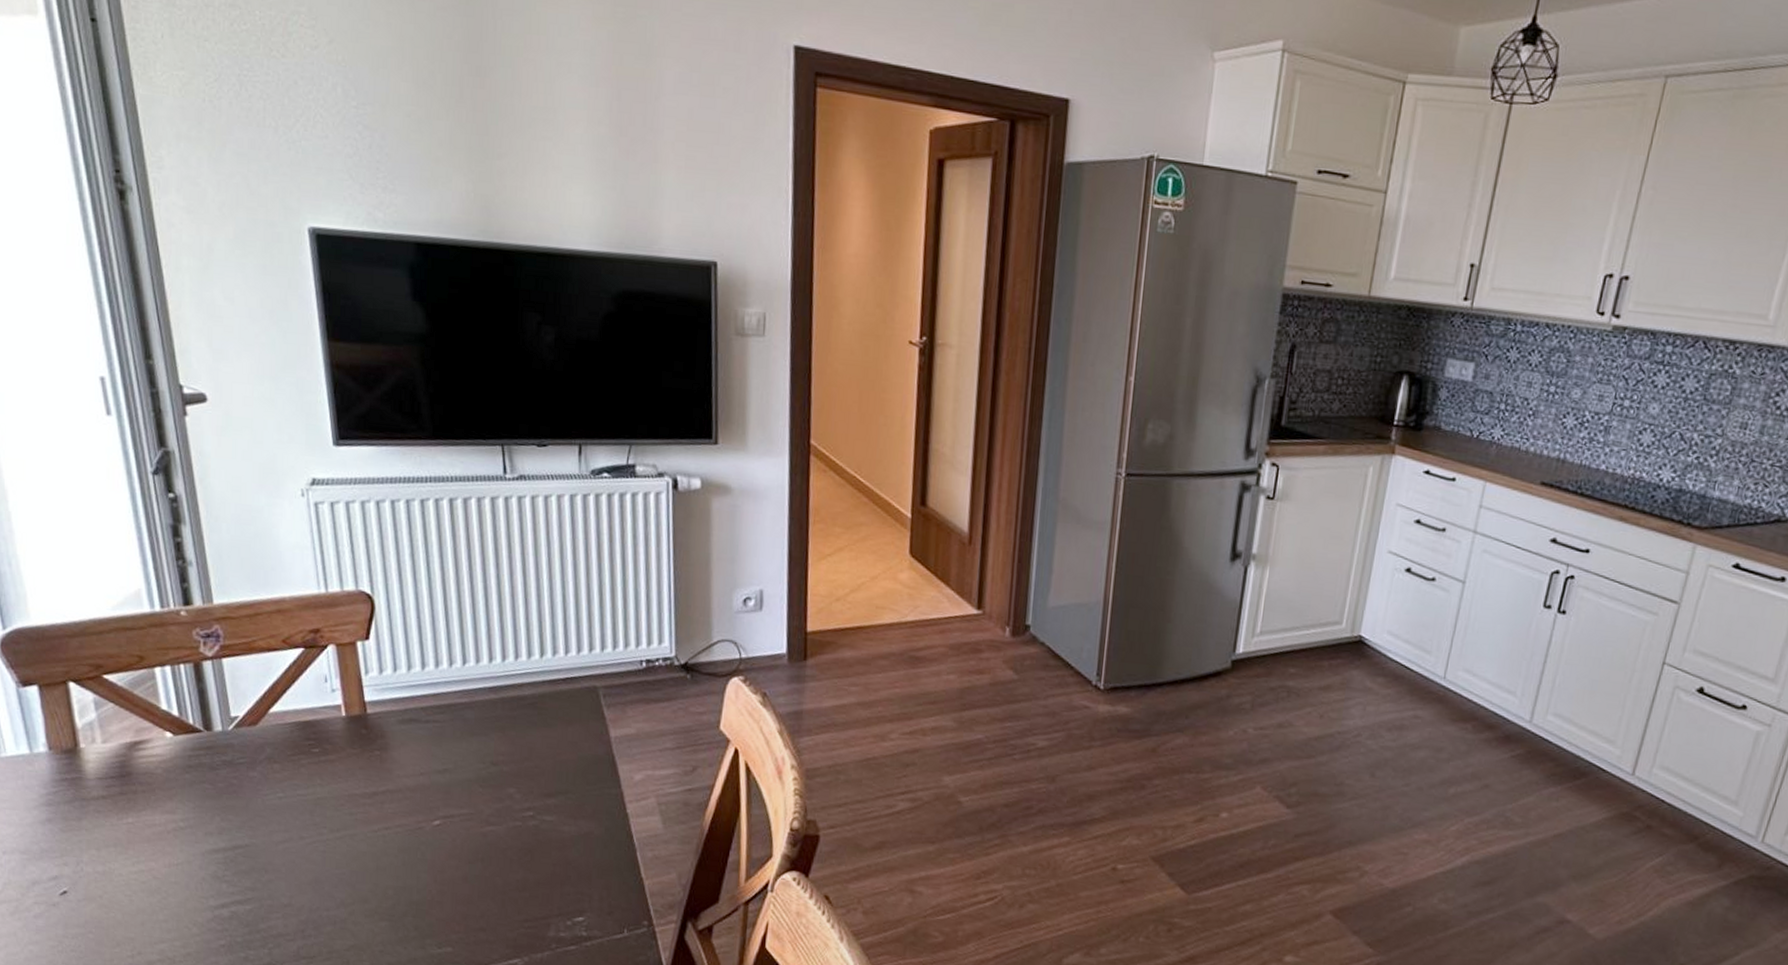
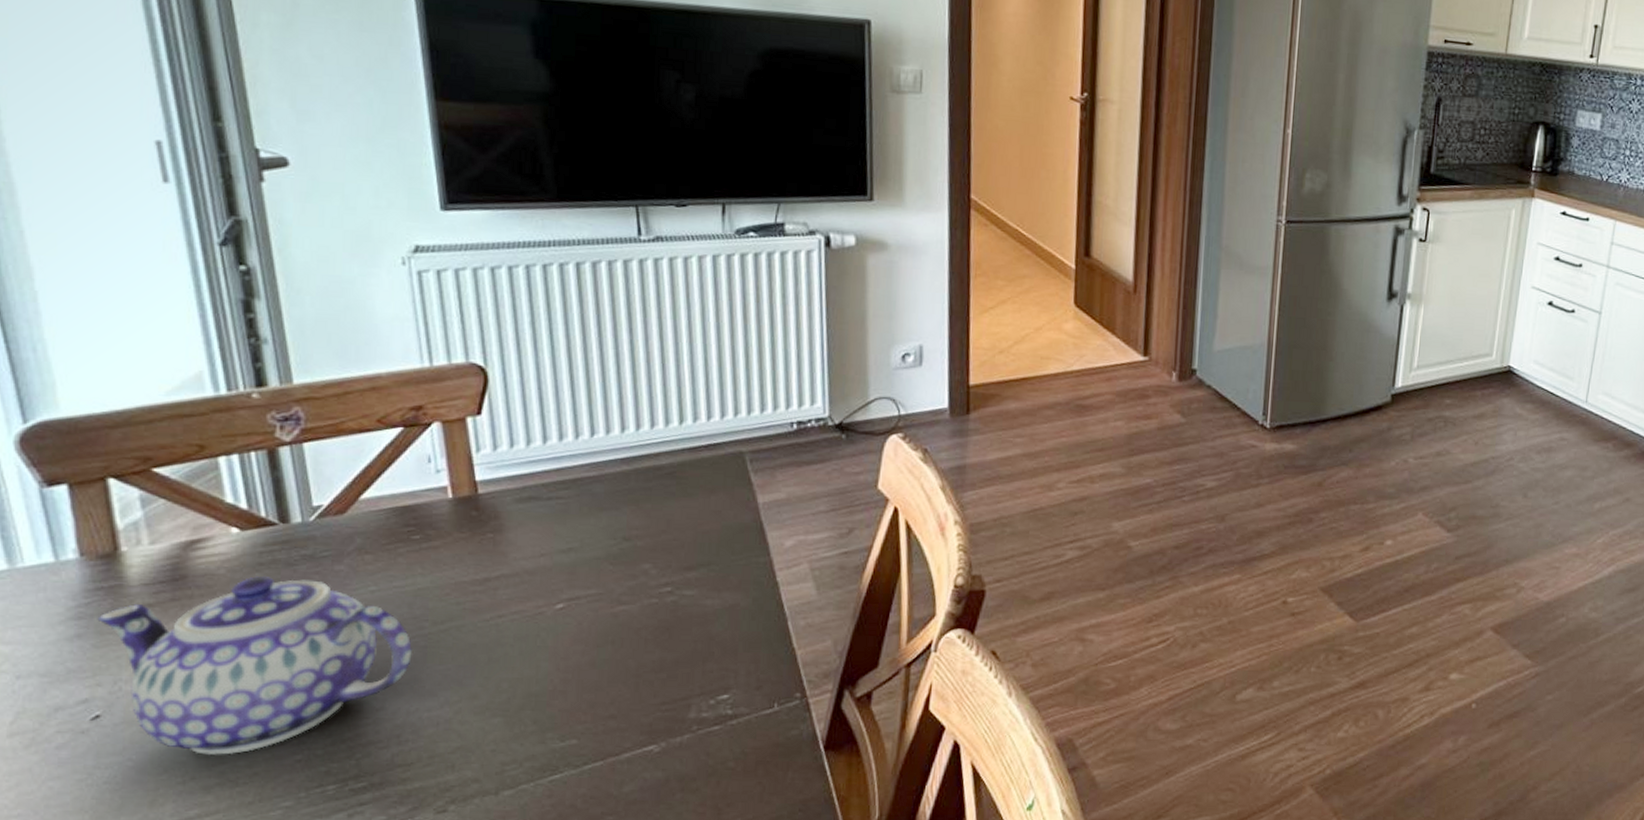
teapot: none [63,777,313,935] -> present [97,575,412,755]

